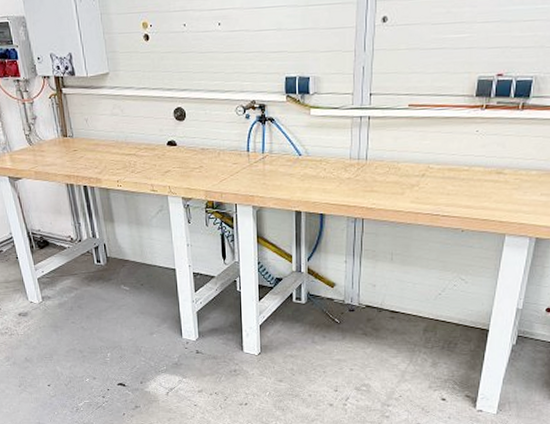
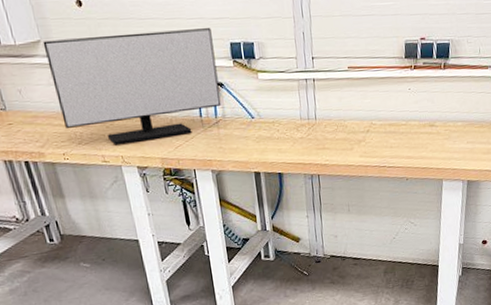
monitor: none [111,62,270,176] -> present [42,28,222,145]

